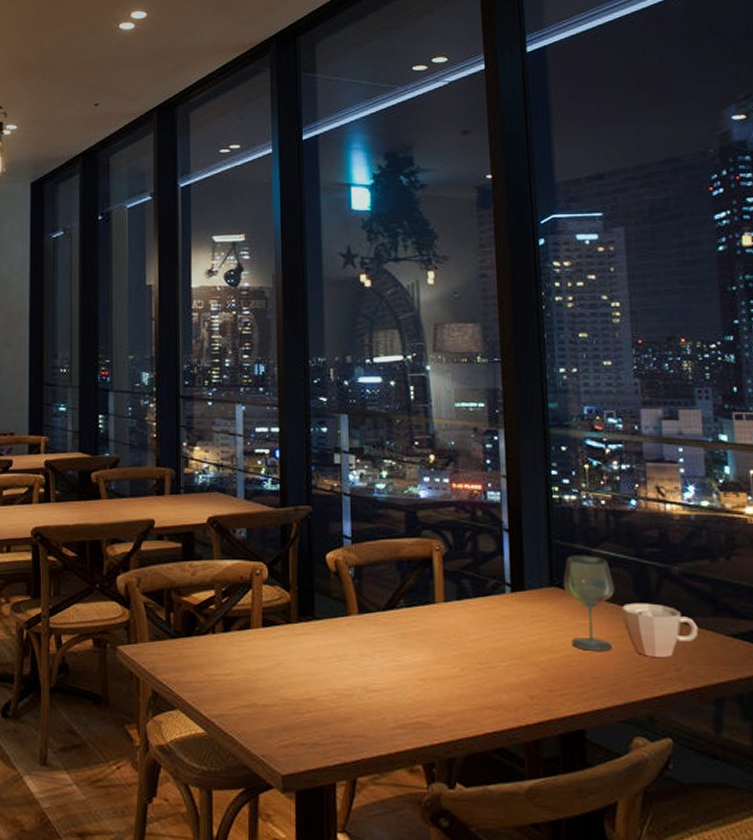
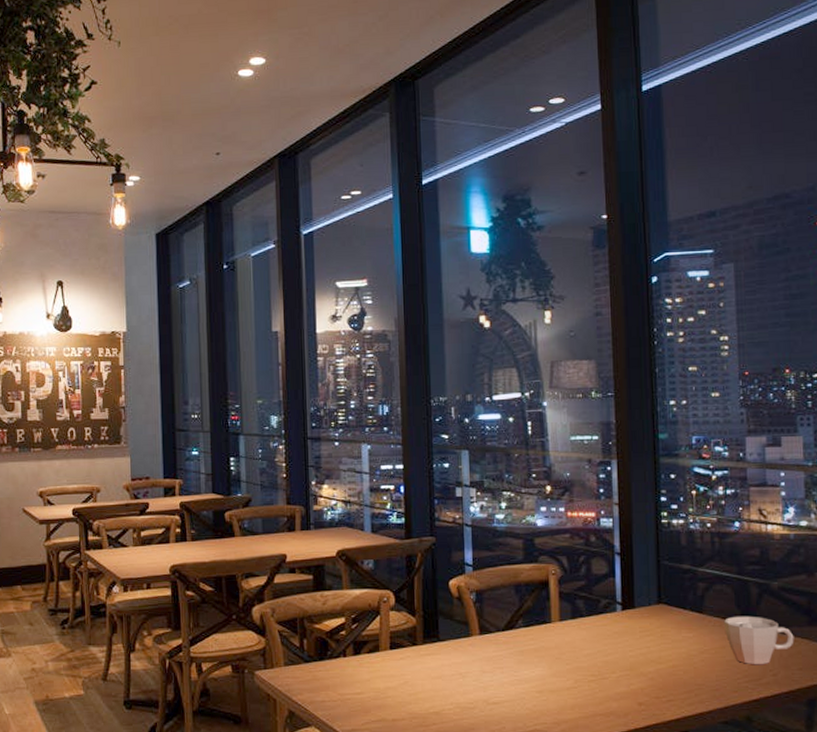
wine glass: present [563,555,615,651] -> none [670,574,718,661]

